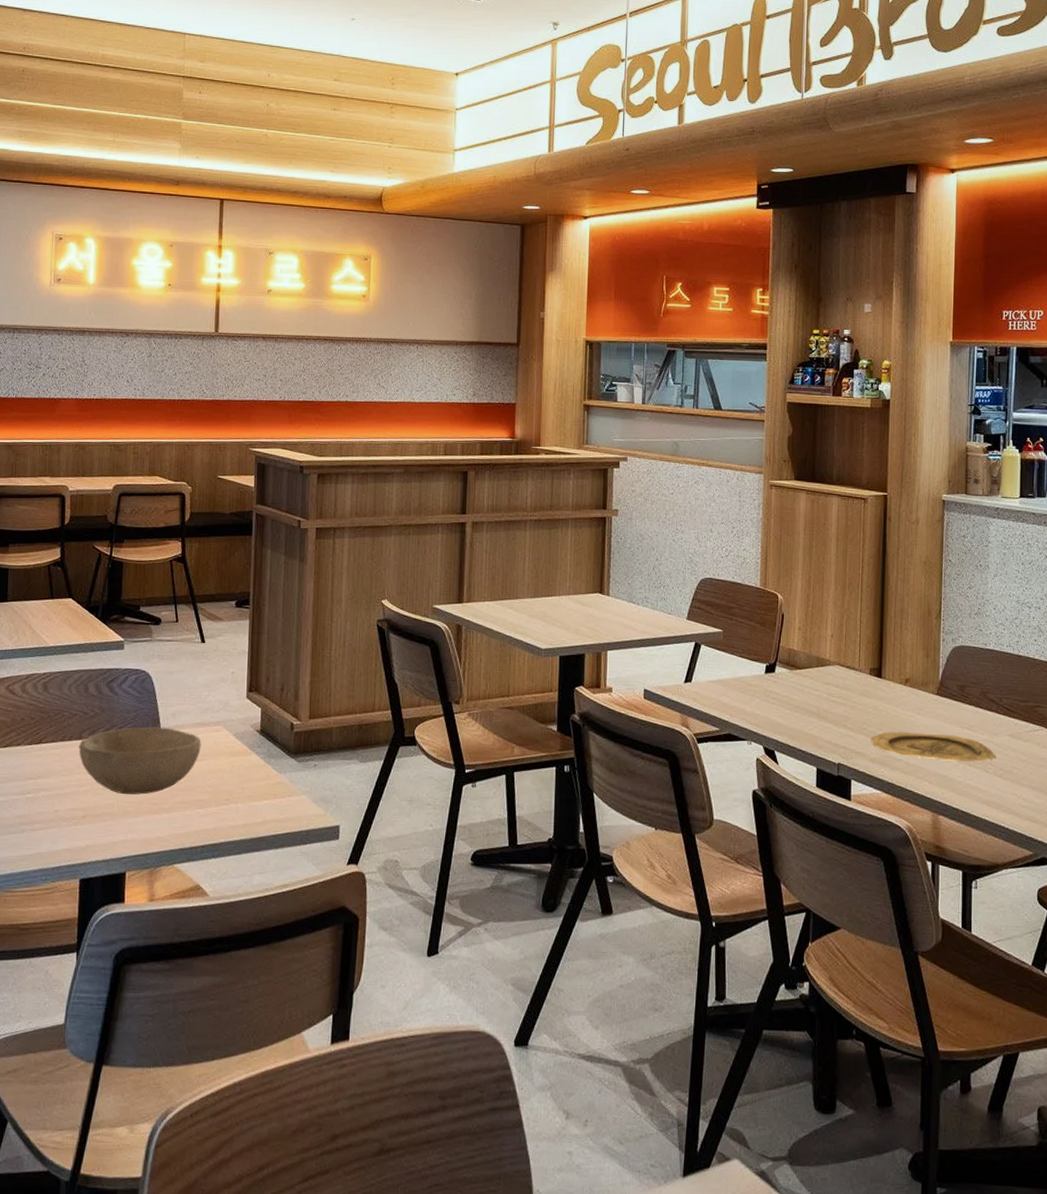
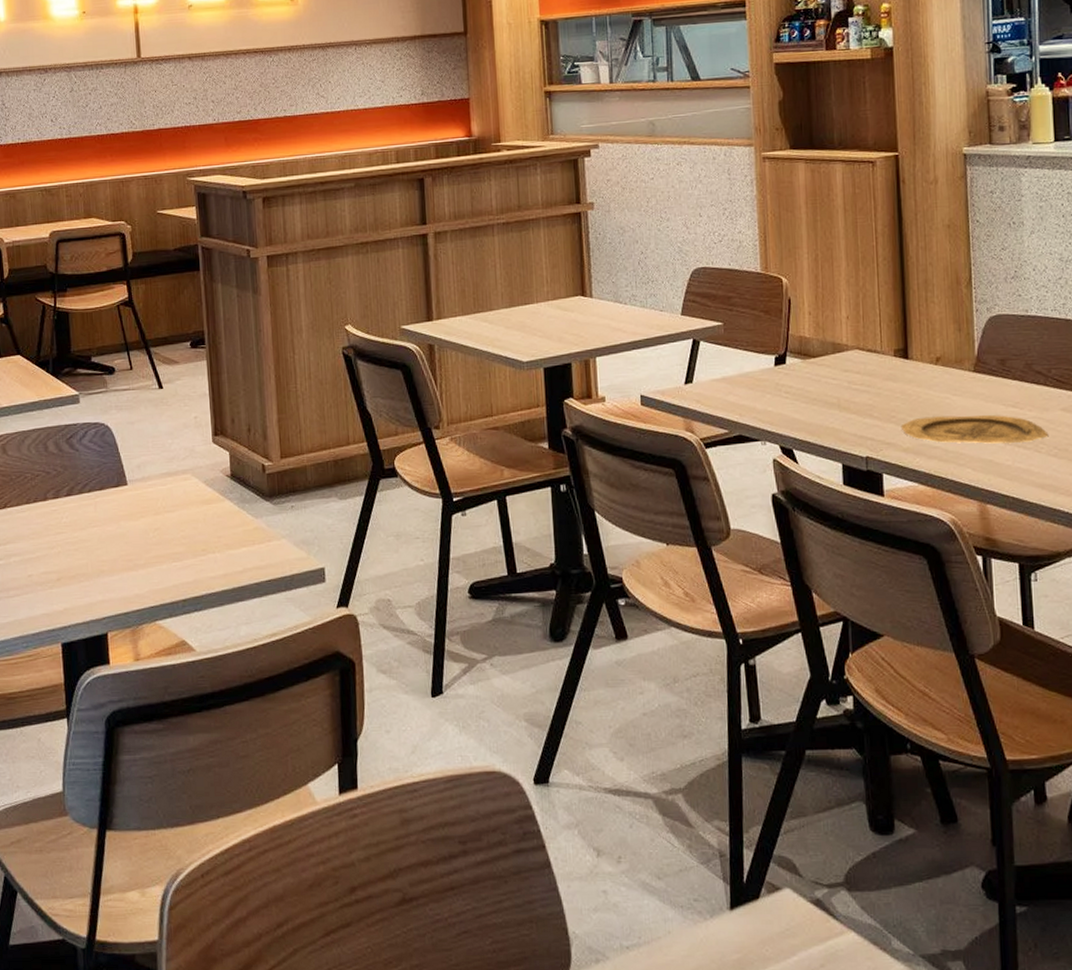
bowl: present [78,727,201,795] -> none [44,480,171,554]

